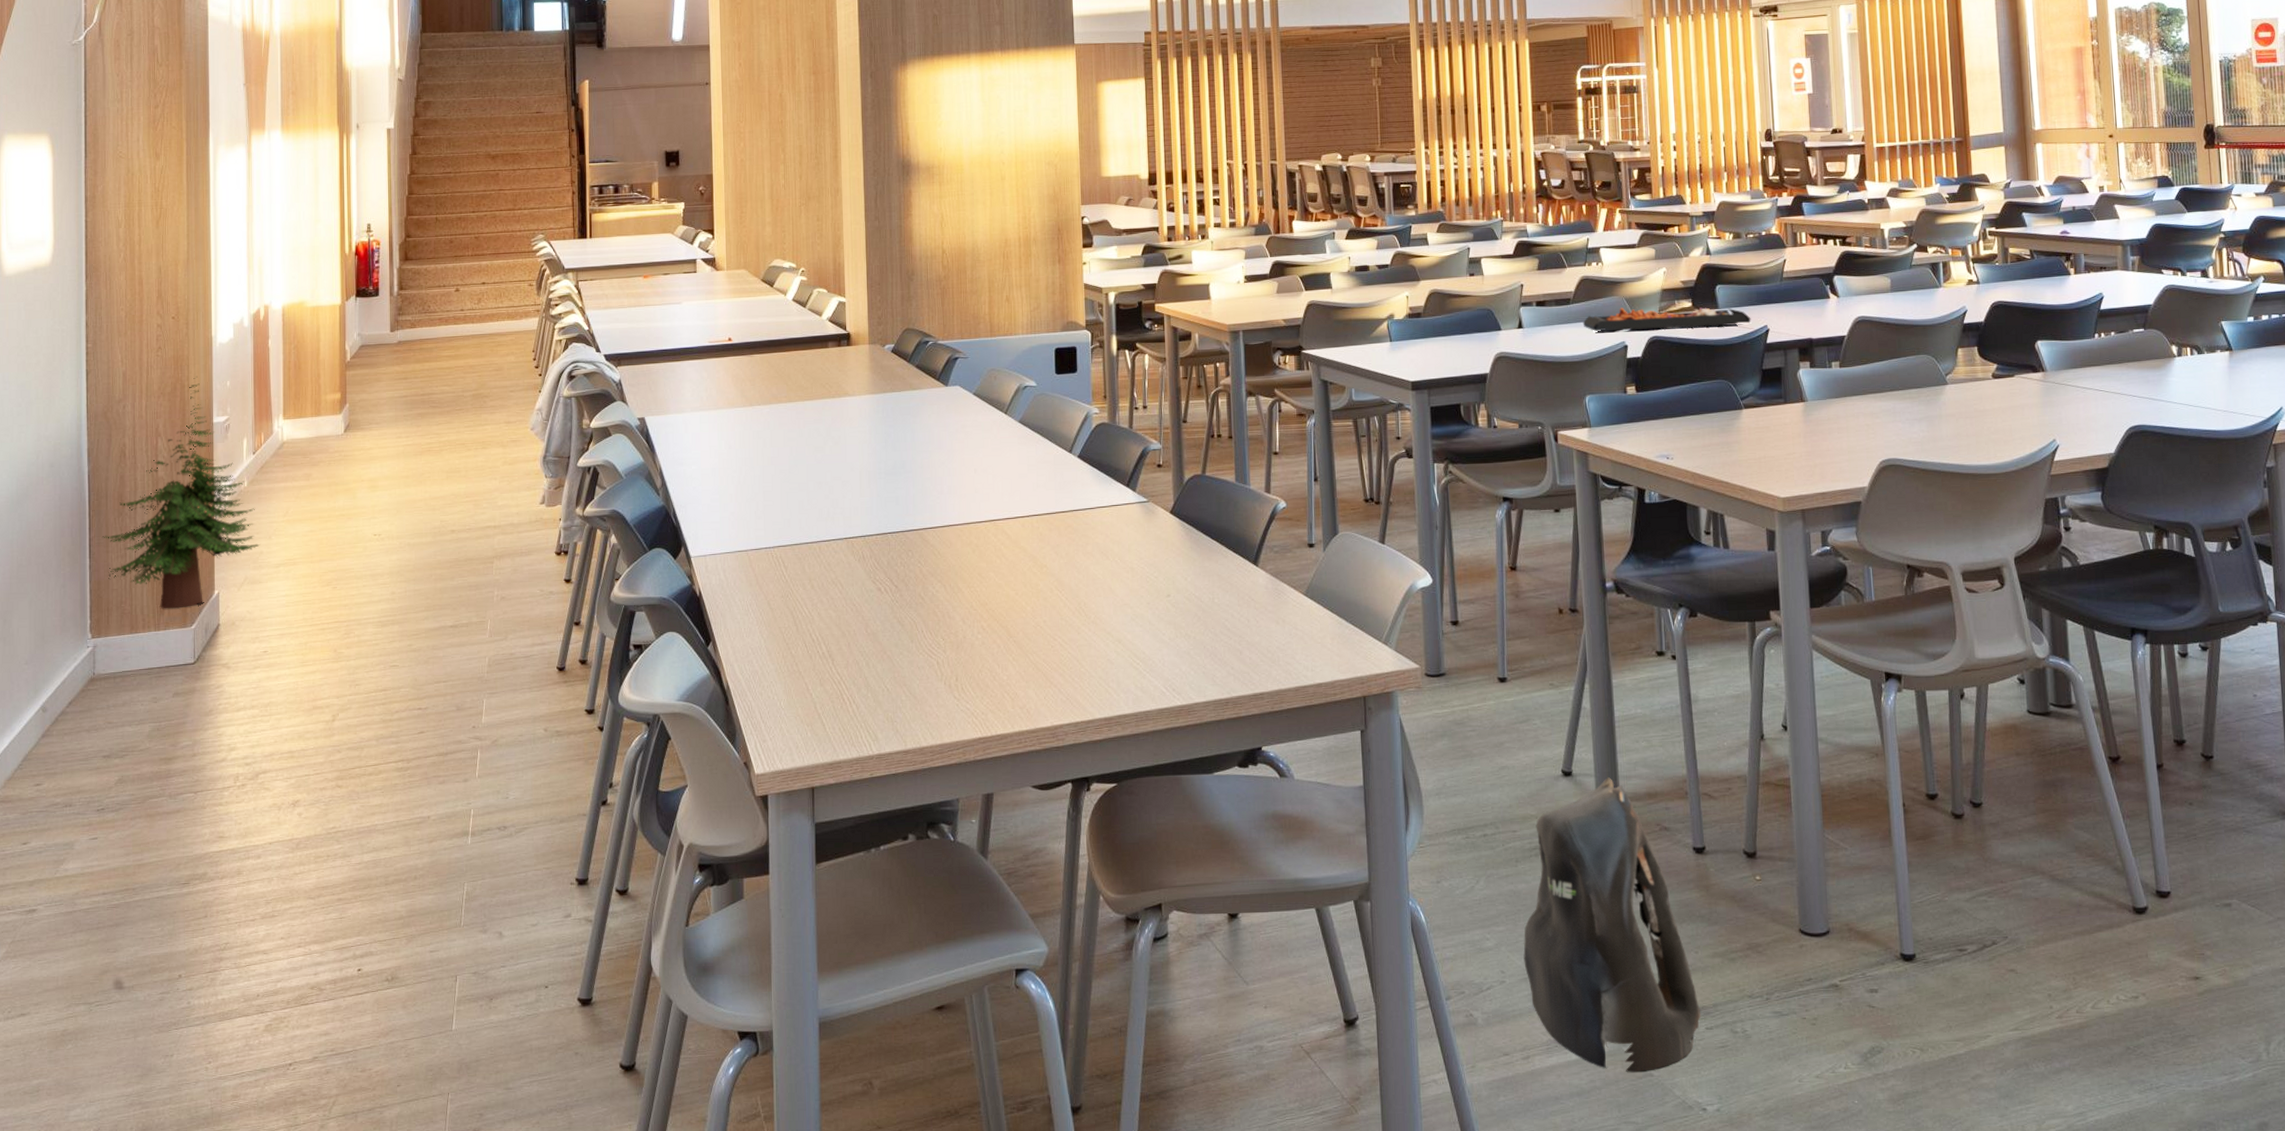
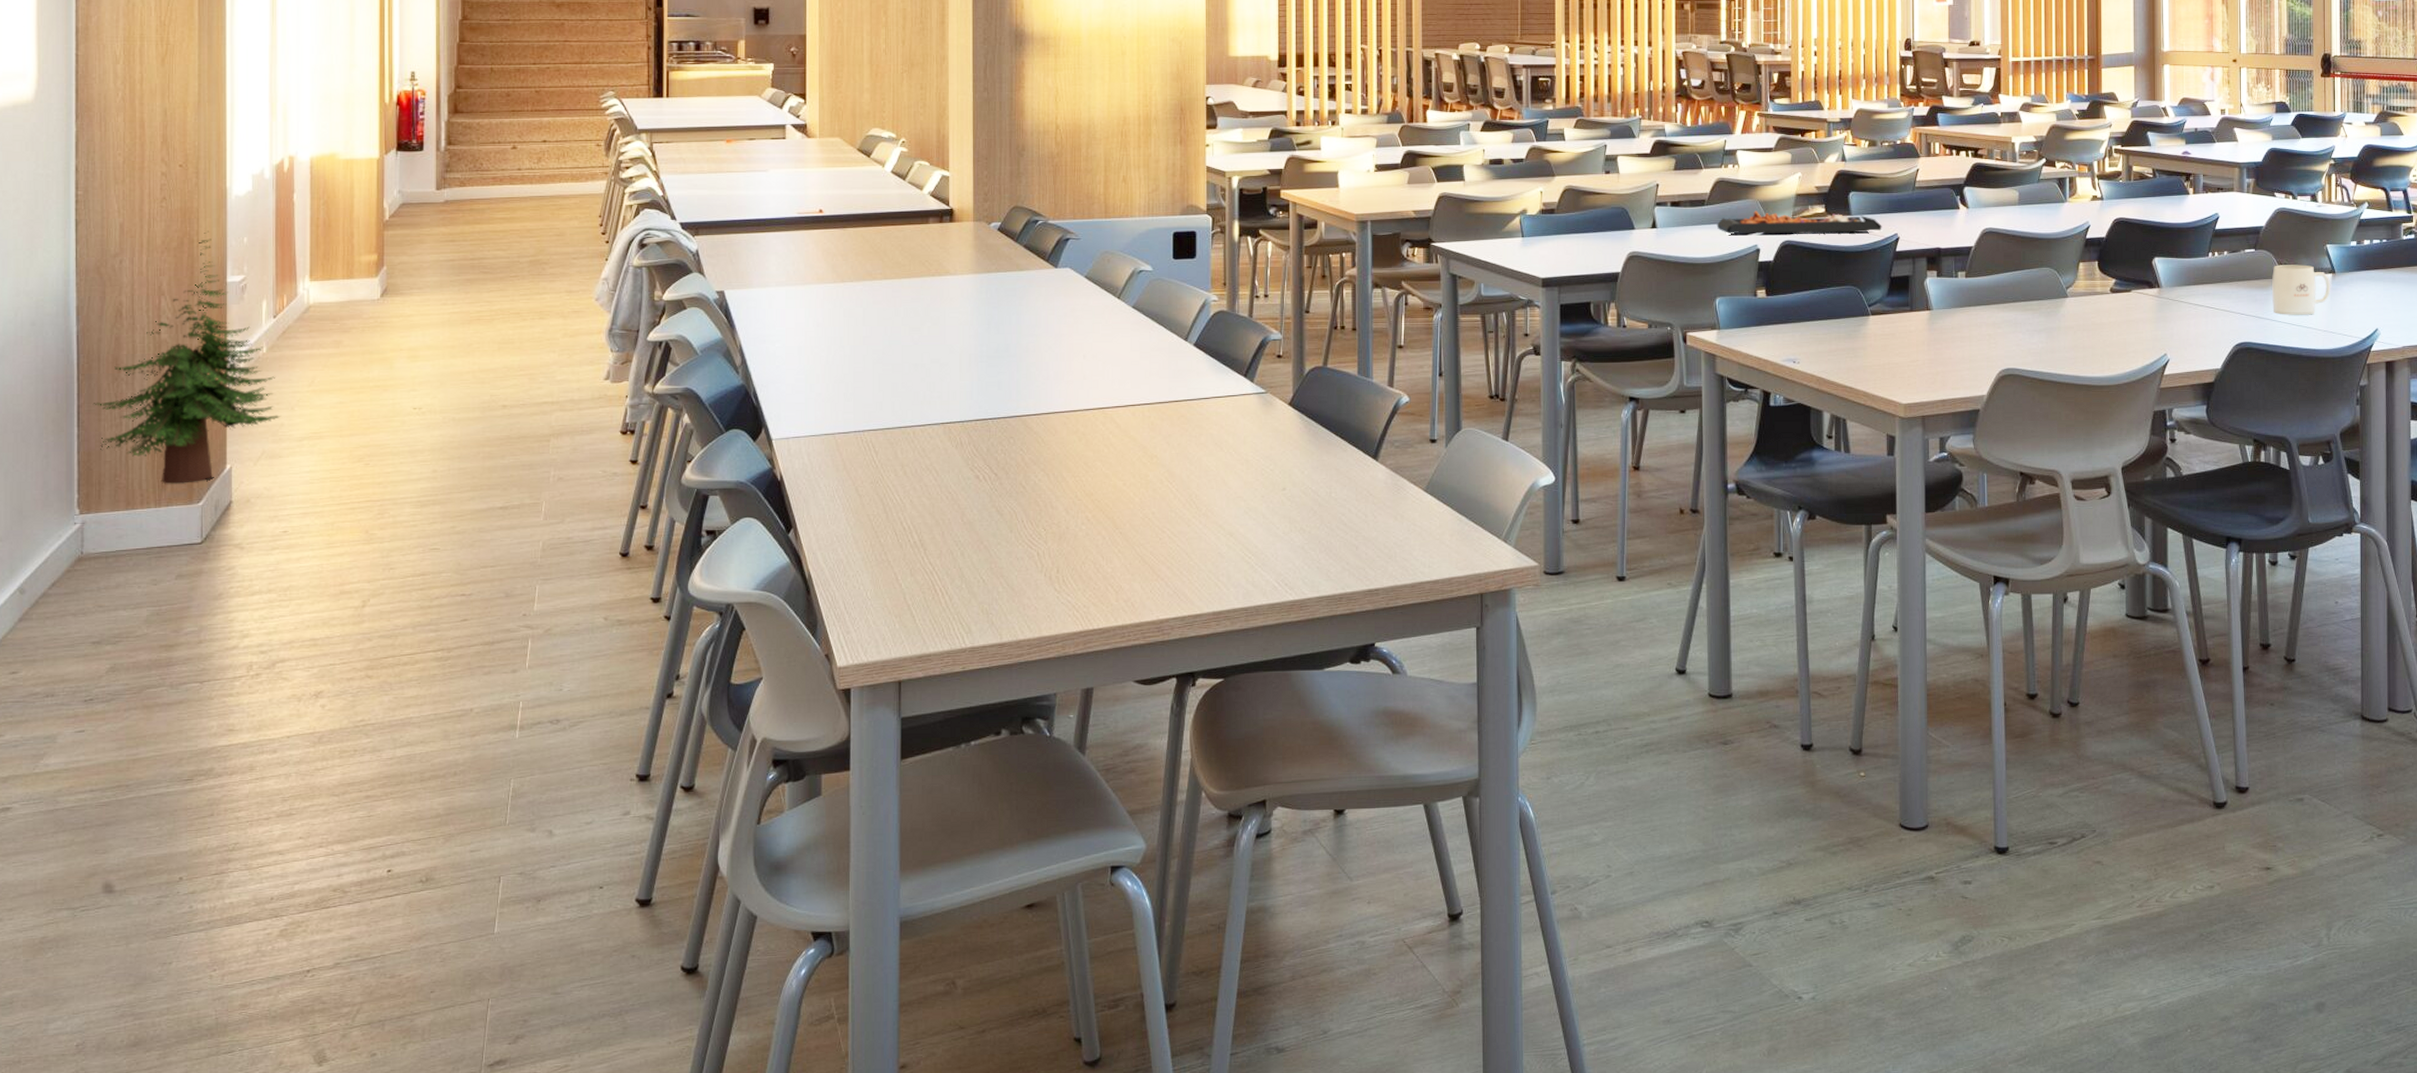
backpack: present [1523,777,1702,1072] -> none [1630,676,1802,963]
mug: none [2164,343,2229,396] -> present [2271,265,2331,315]

